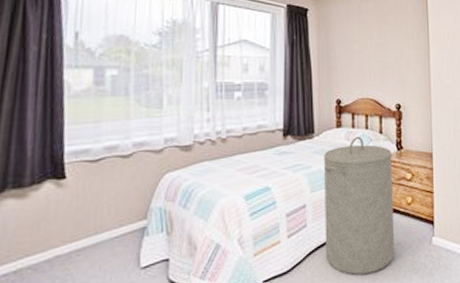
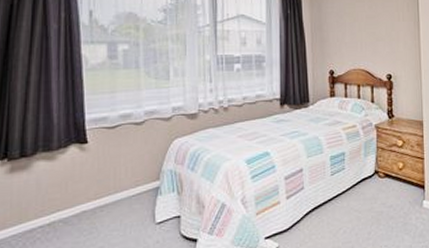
laundry hamper: present [323,136,395,275] -> none [318,105,387,235]

